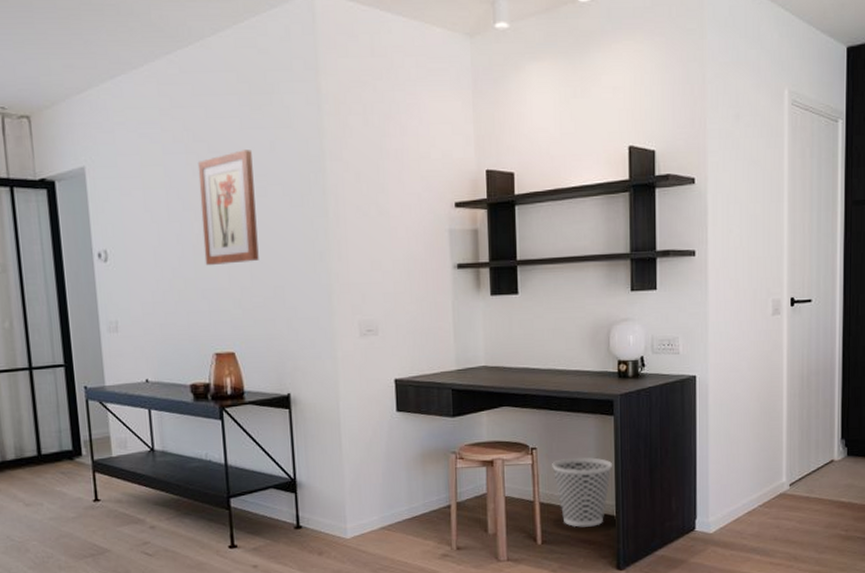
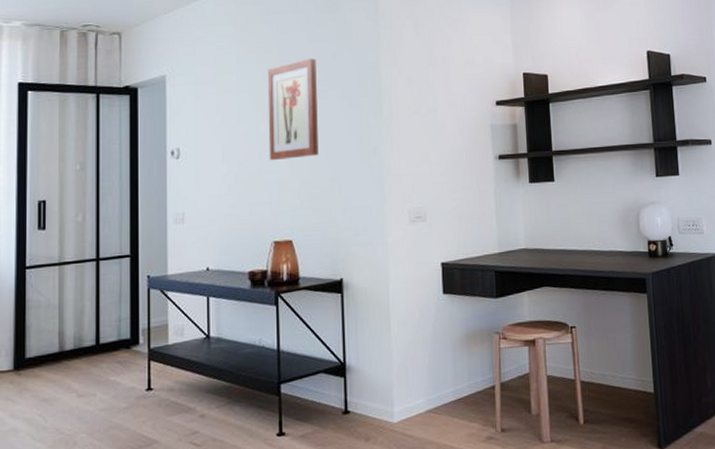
wastebasket: present [552,457,612,527] -> none [591,334,648,406]

